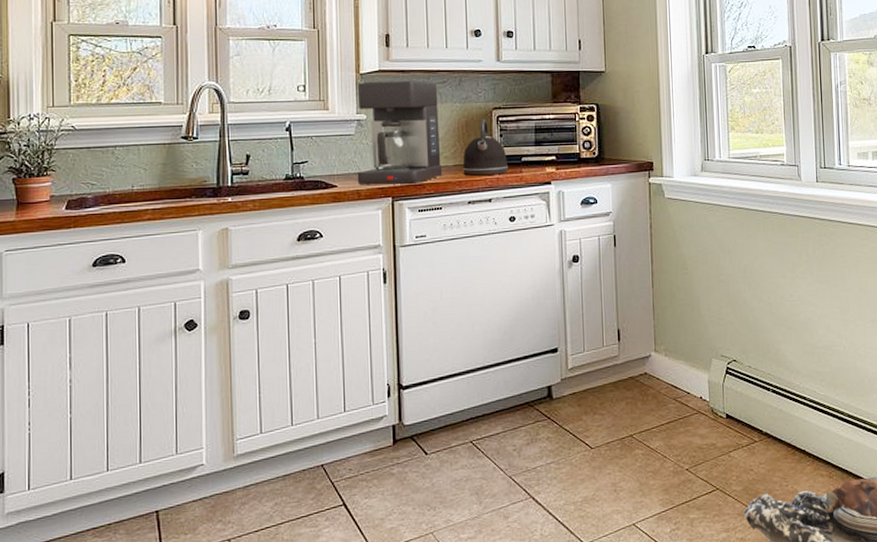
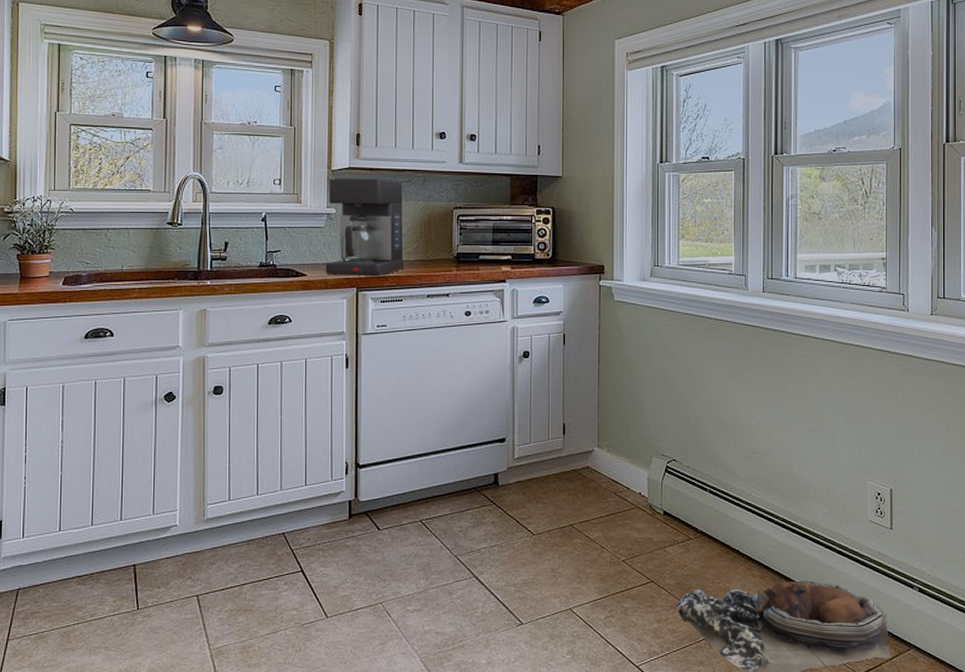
kettle: present [463,118,509,176] -> none [423,217,467,271]

